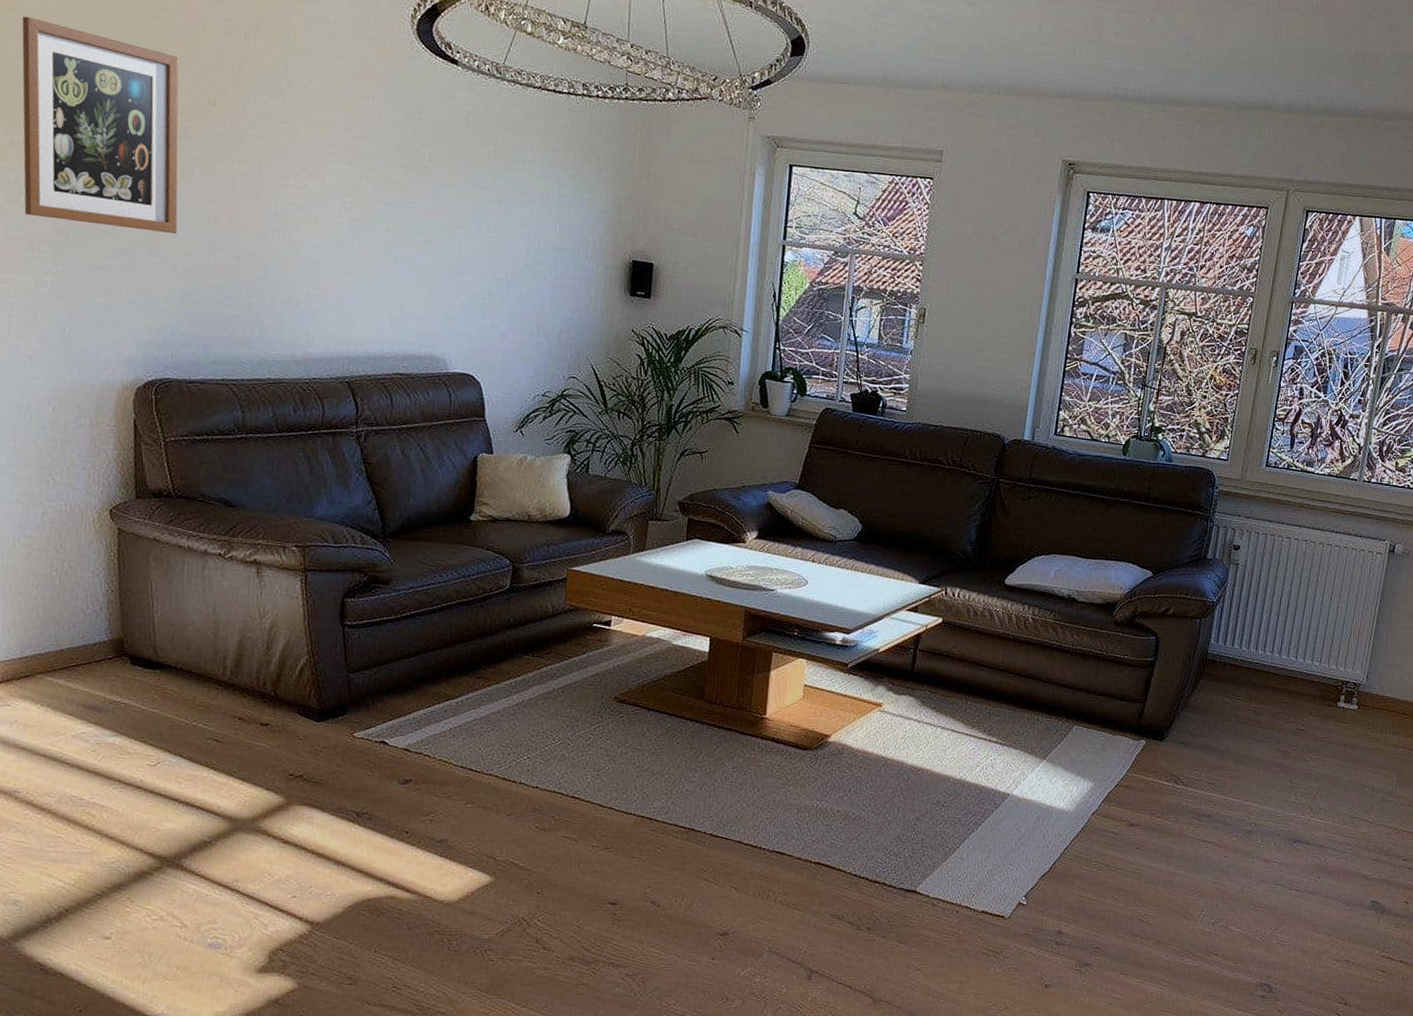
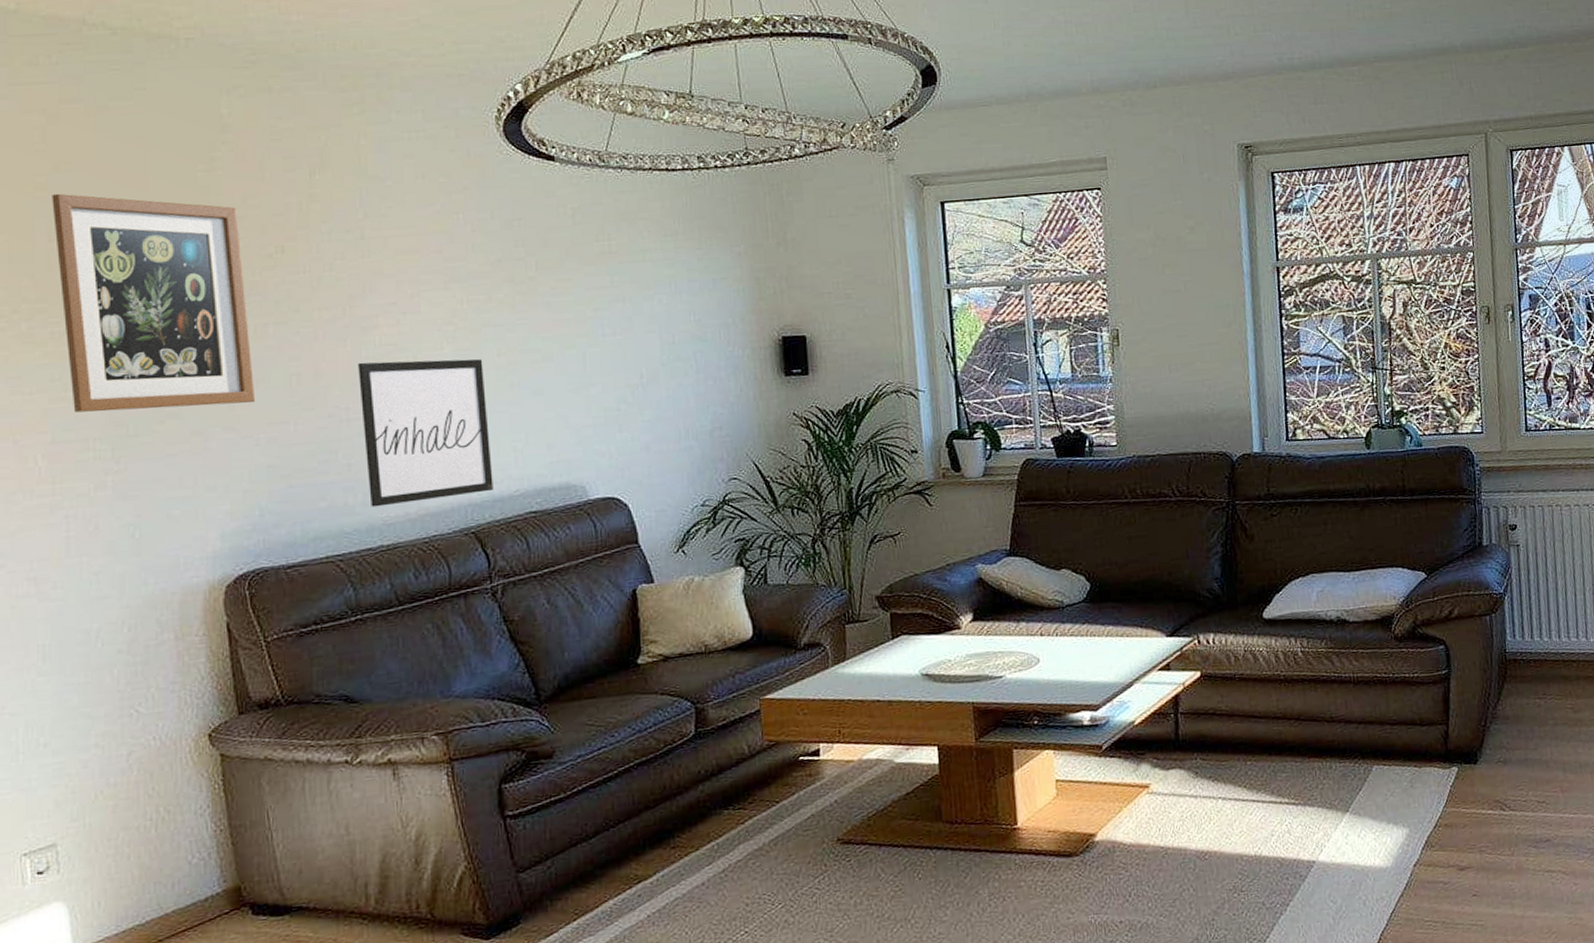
wall art: none [264,215,374,349] -> present [358,358,494,507]

